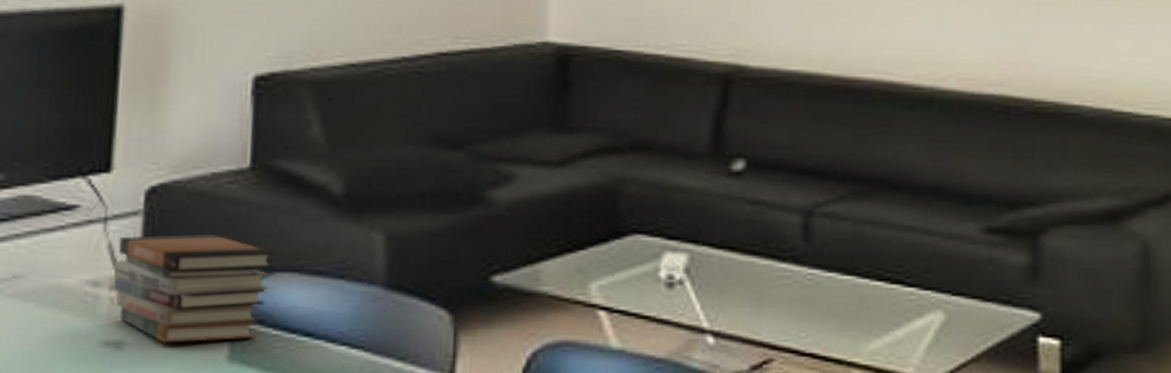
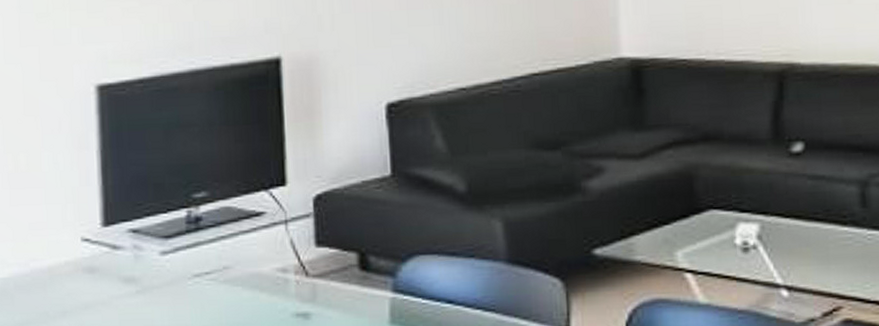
book stack: present [113,234,274,343] -> none [296,229,417,313]

